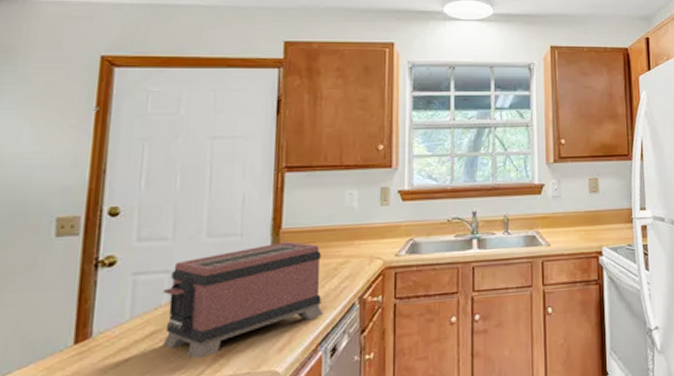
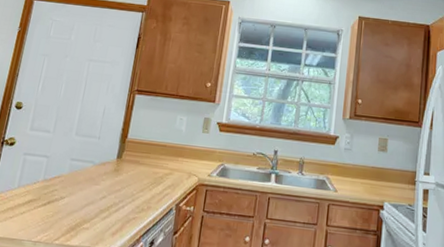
toaster: present [163,241,324,359] -> none [35,148,153,228]

